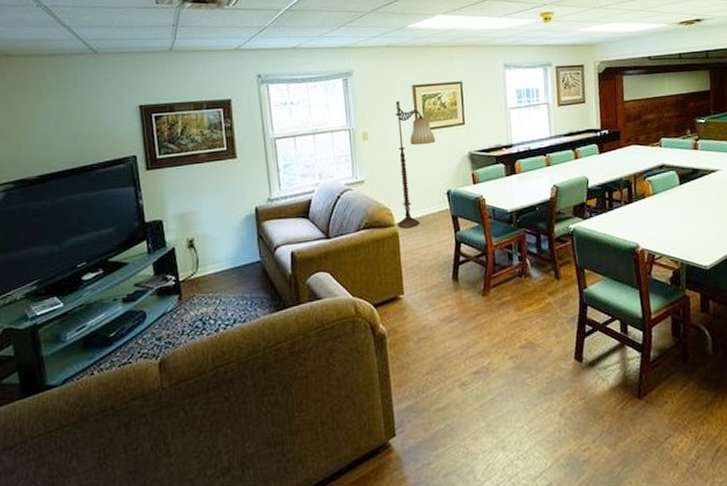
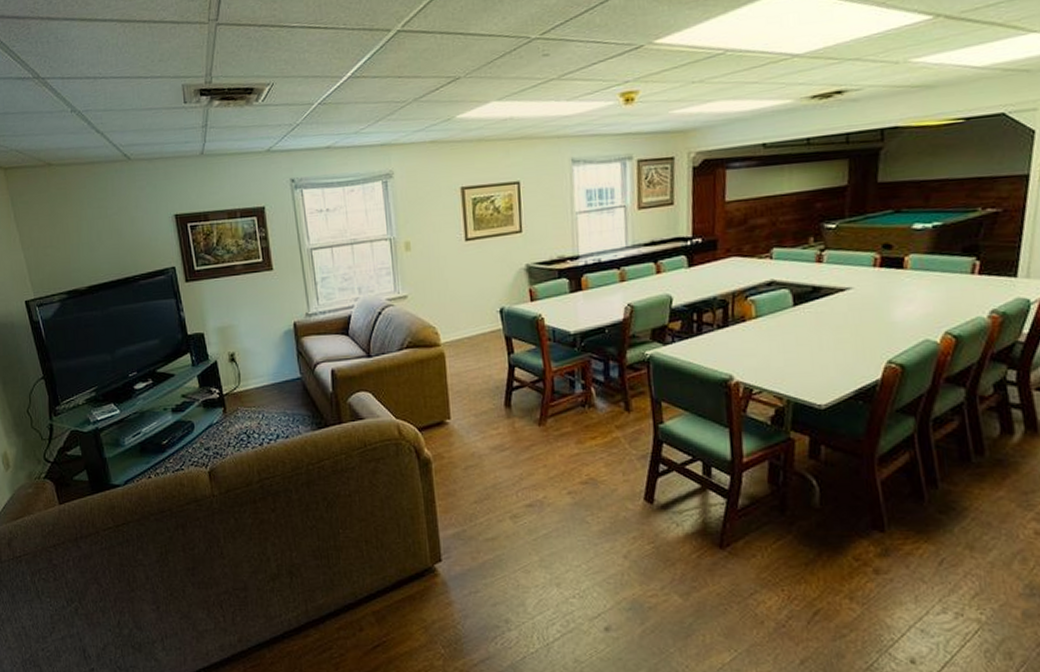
floor lamp: present [395,101,436,229] -> none [441,206,488,349]

